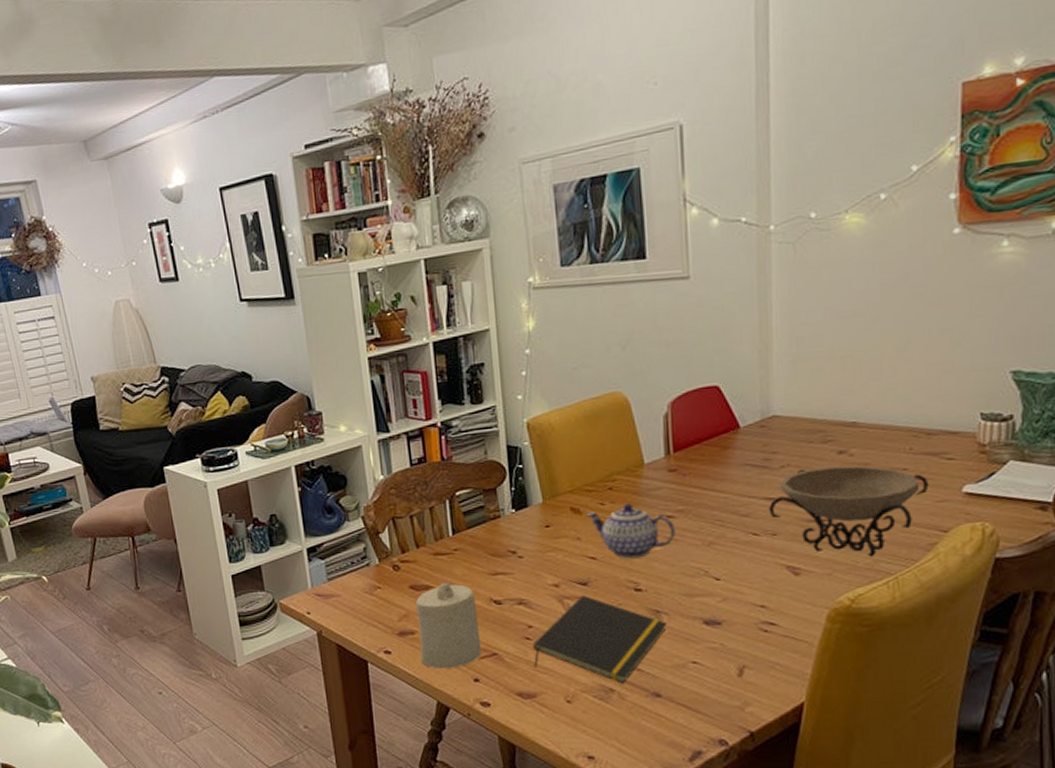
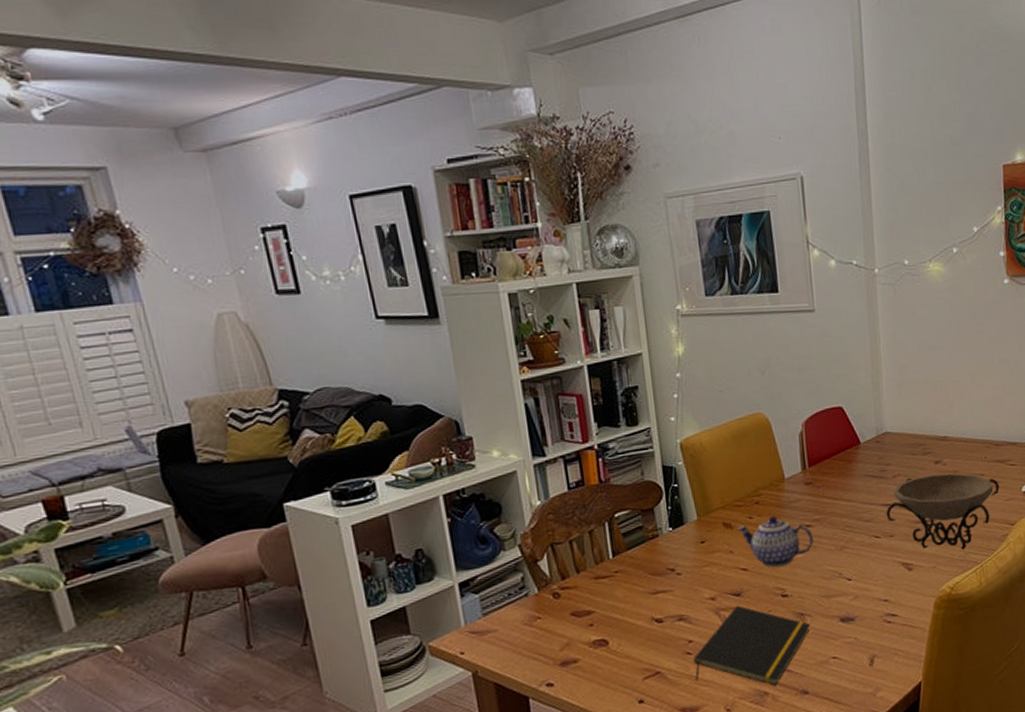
candle: present [416,582,482,669] -> none [578,605,645,695]

